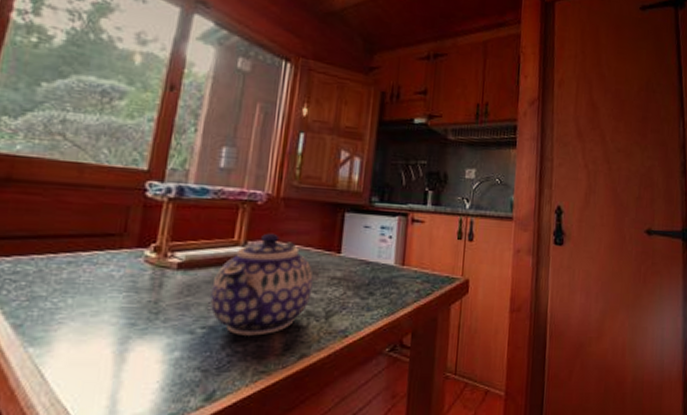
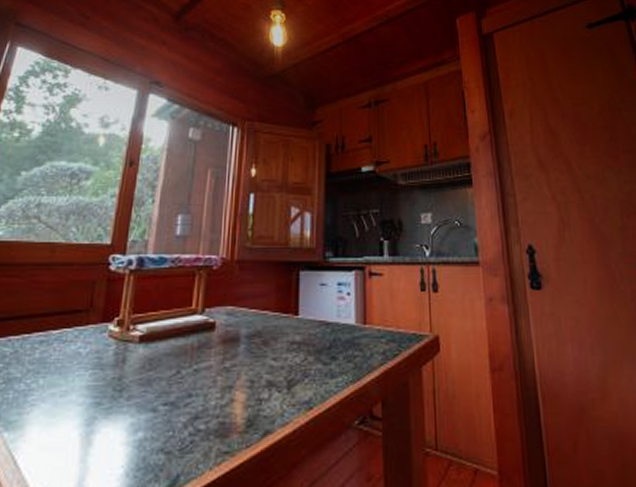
teapot: present [210,233,313,336] -> none [171,298,272,412]

